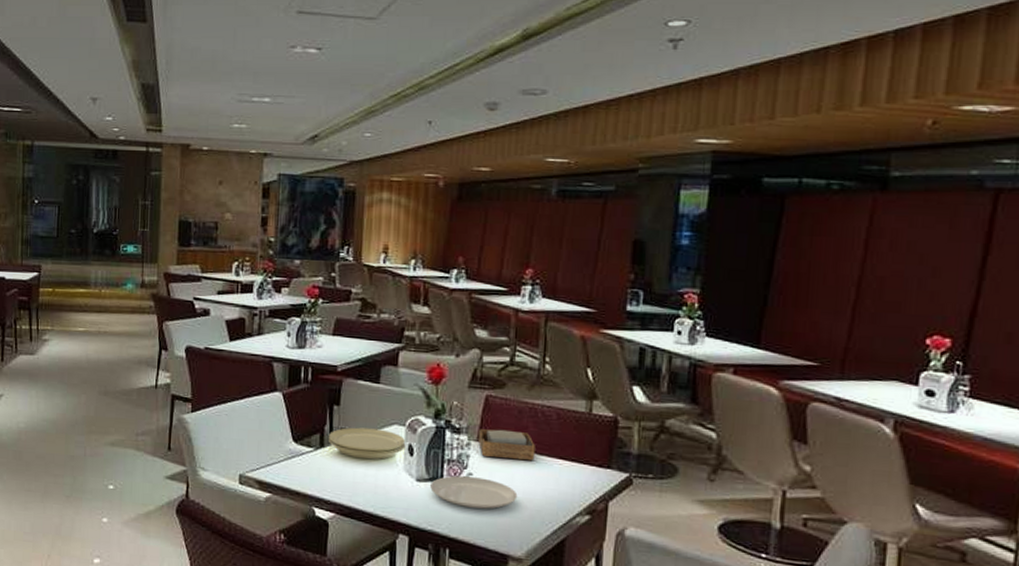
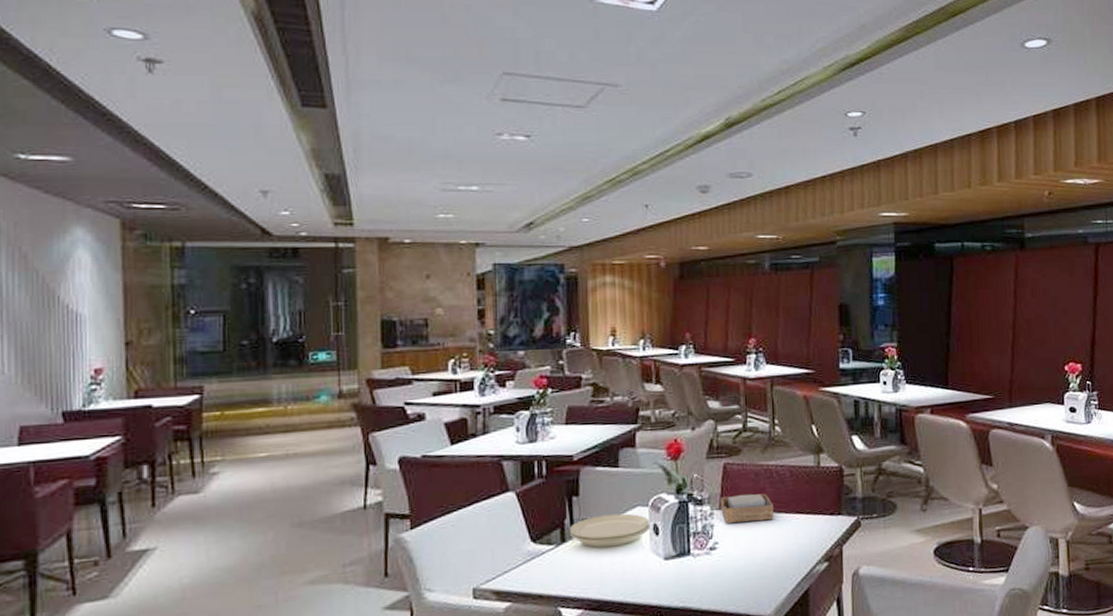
plate: present [430,475,518,510] -> none [678,544,762,577]

